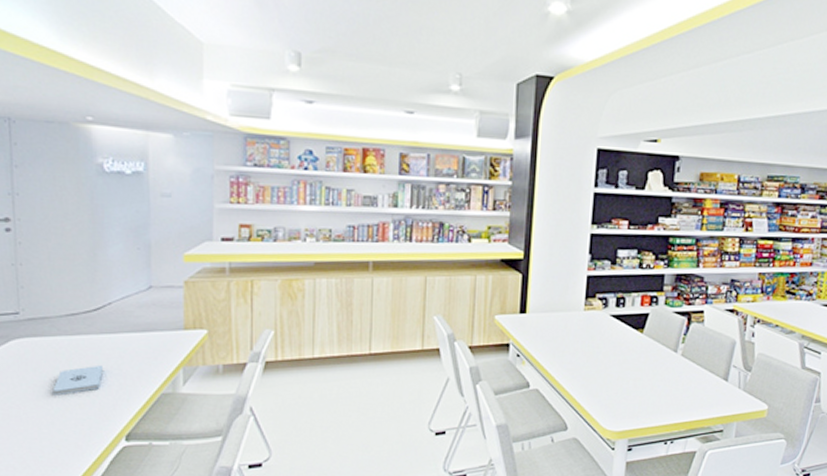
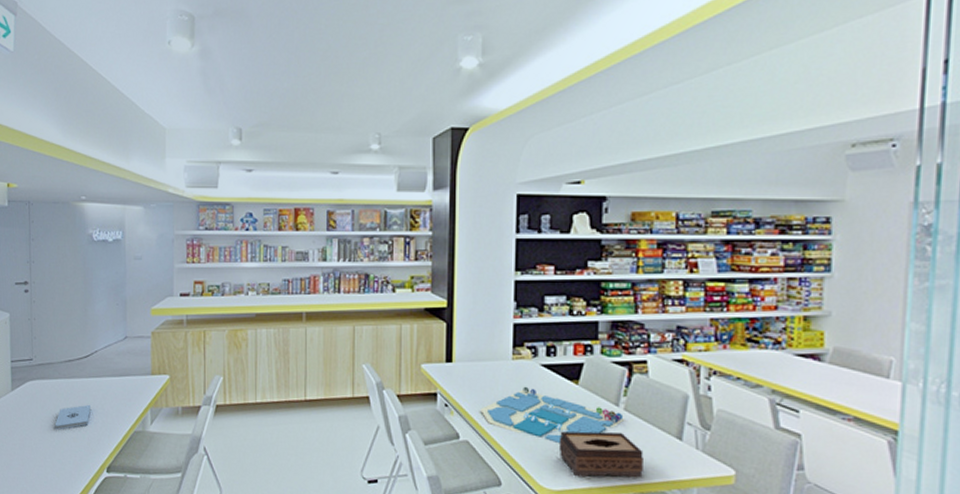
board game: none [551,335,682,389] -> present [480,386,625,444]
tissue box: none [622,375,695,418] -> present [558,431,644,478]

